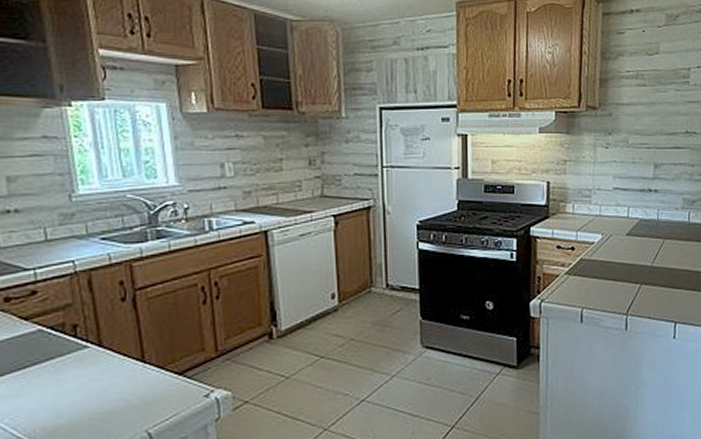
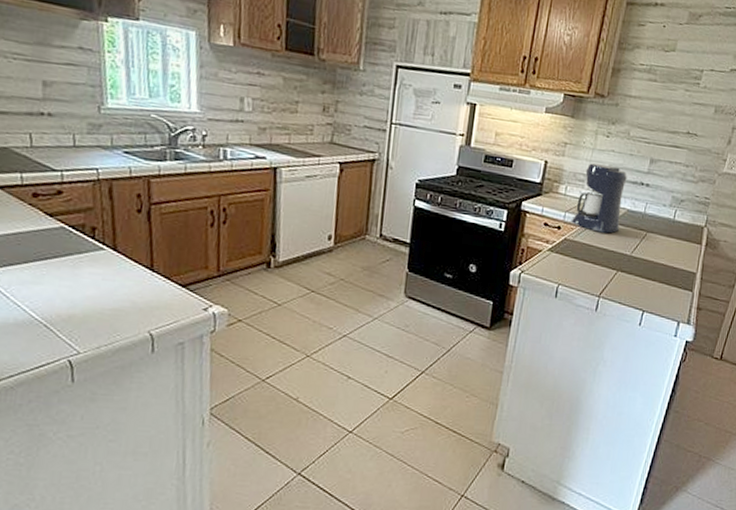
coffee maker: none [584,177,635,247] -> present [571,163,627,234]

